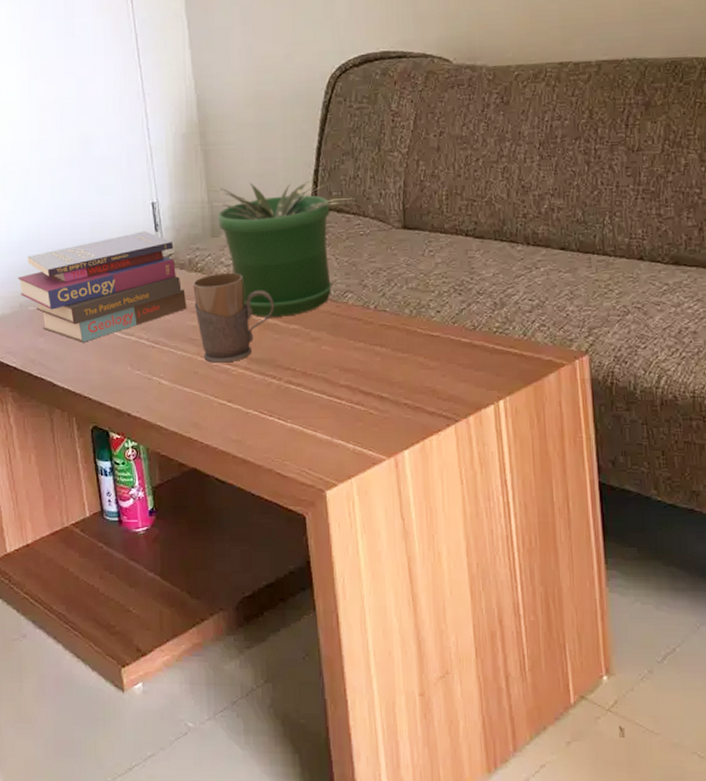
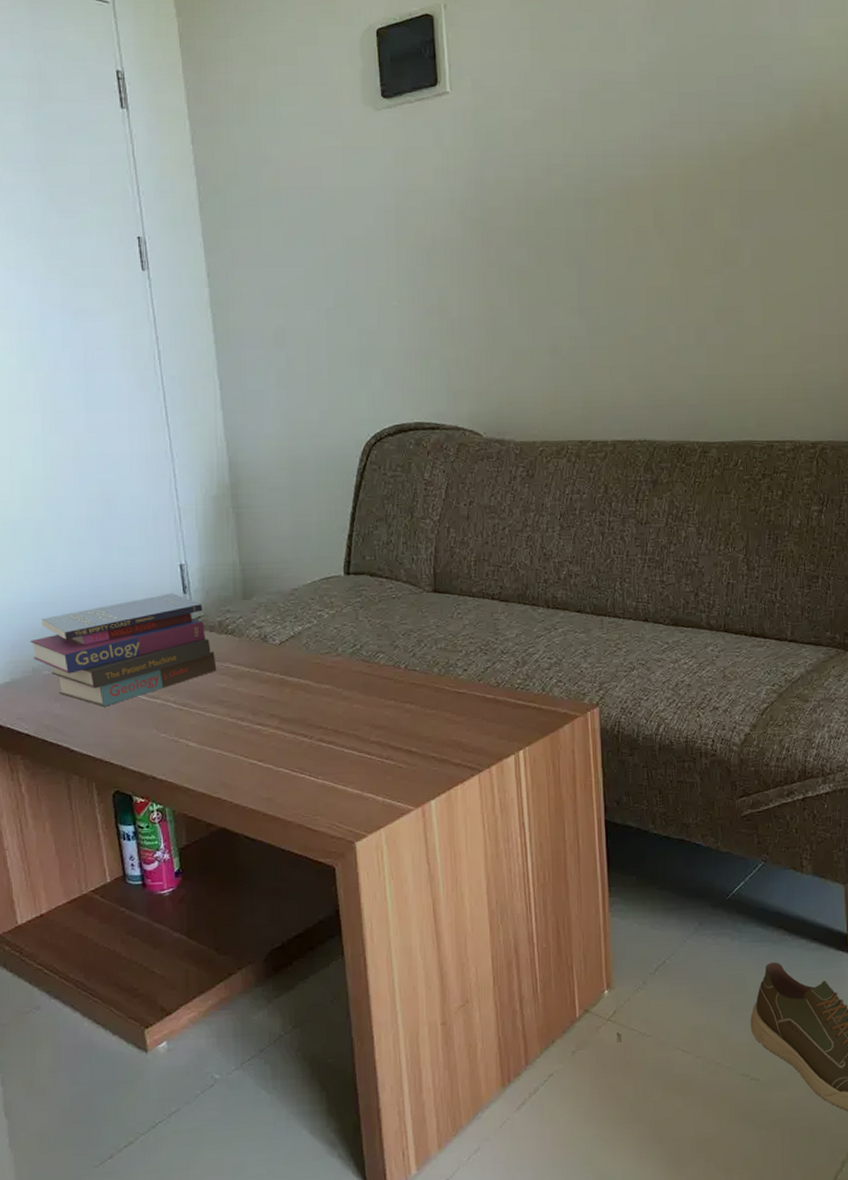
mug: present [193,272,274,363] -> none [223,634,307,724]
planter: present [206,180,355,317] -> none [238,545,388,678]

